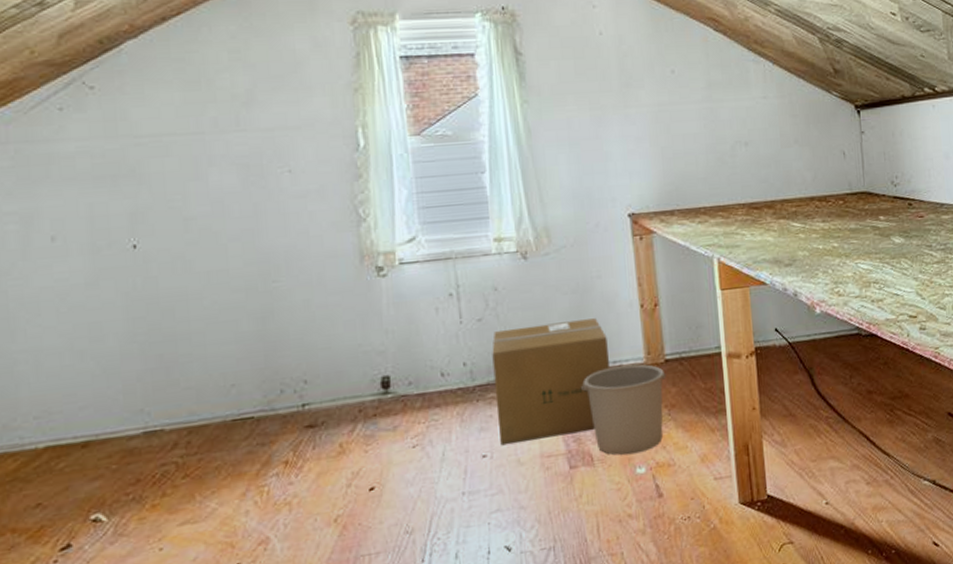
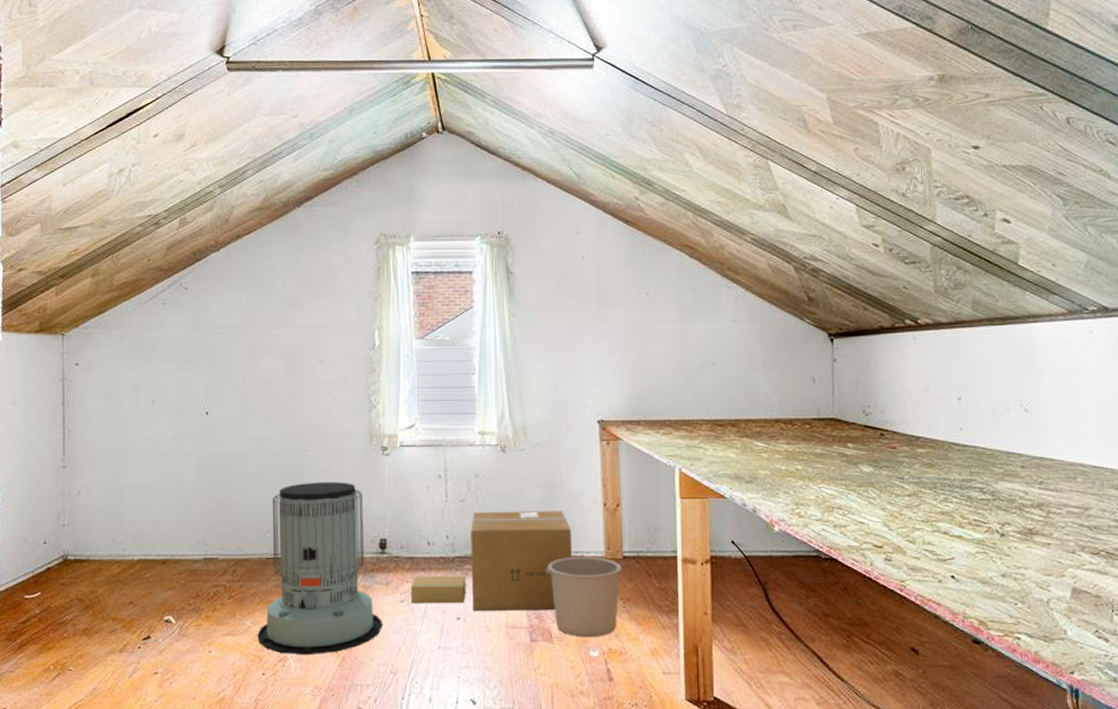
space heater: none [226,314,391,534] -> present [257,482,382,655]
box: none [423,405,492,448] -> present [410,575,466,604]

